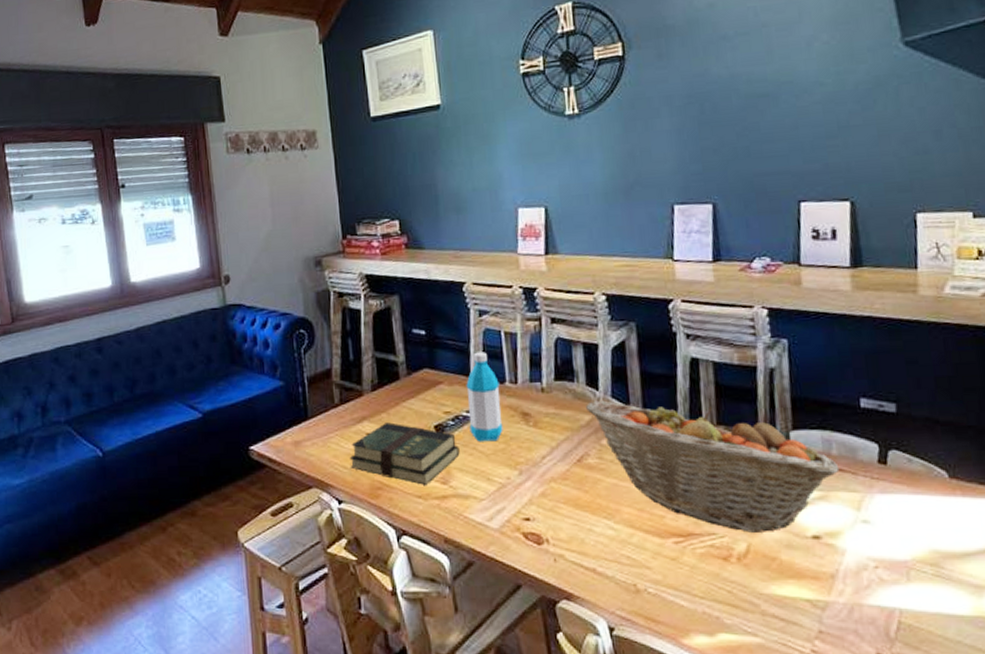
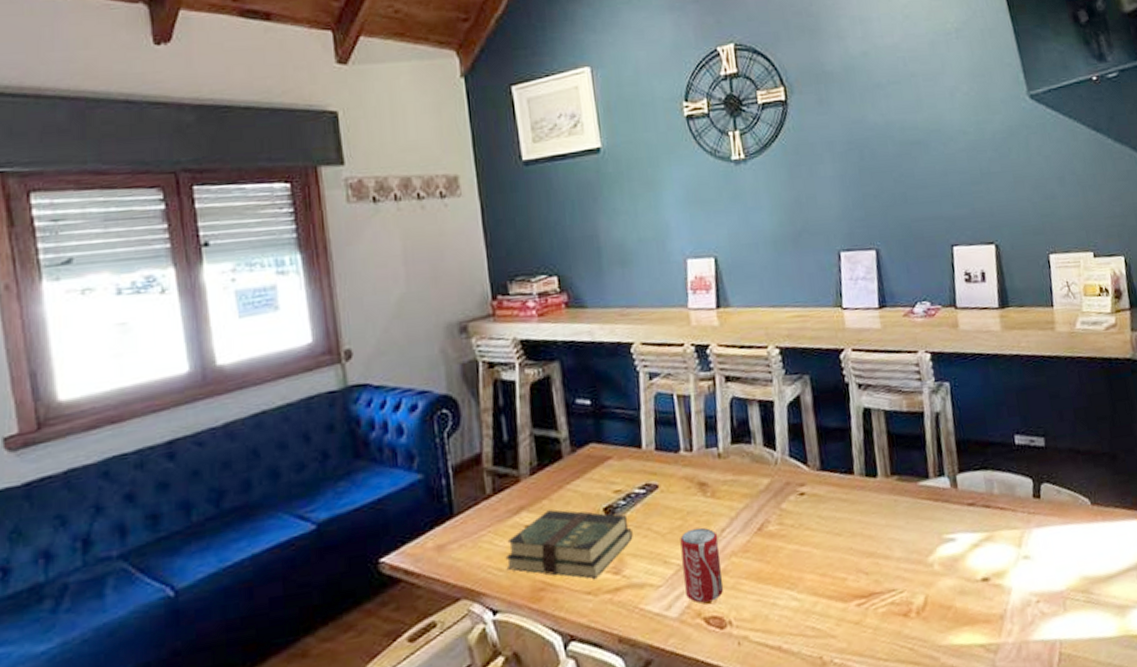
water bottle: present [466,352,503,442] -> none [637,419,679,521]
beverage can: none [503,452,541,519] -> present [680,527,723,603]
fruit basket: present [586,400,840,533] -> none [764,456,1001,584]

